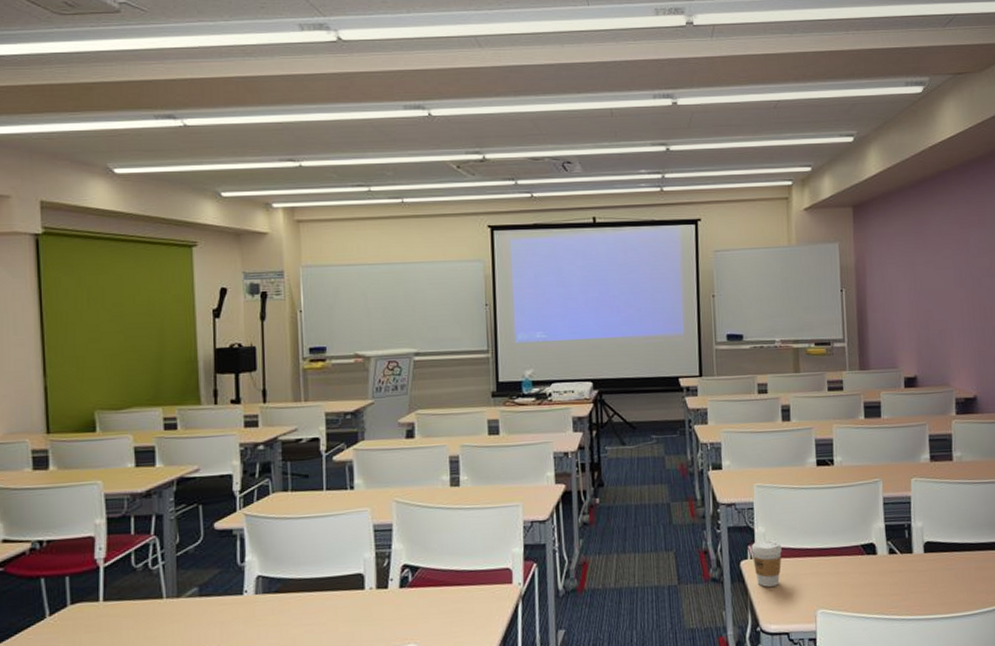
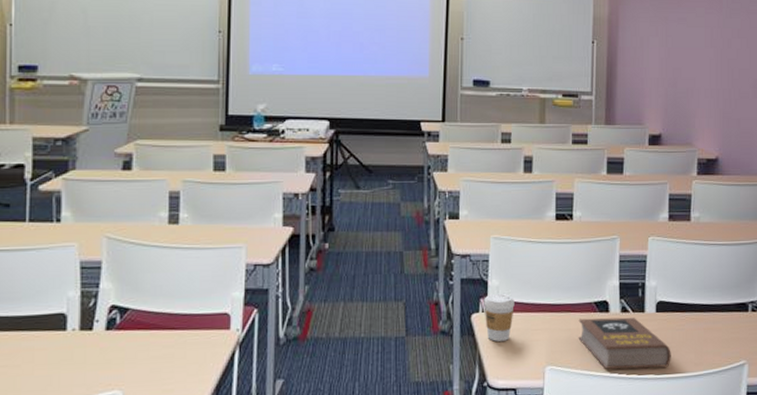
book: none [846,558,943,611] -> present [578,317,671,369]

